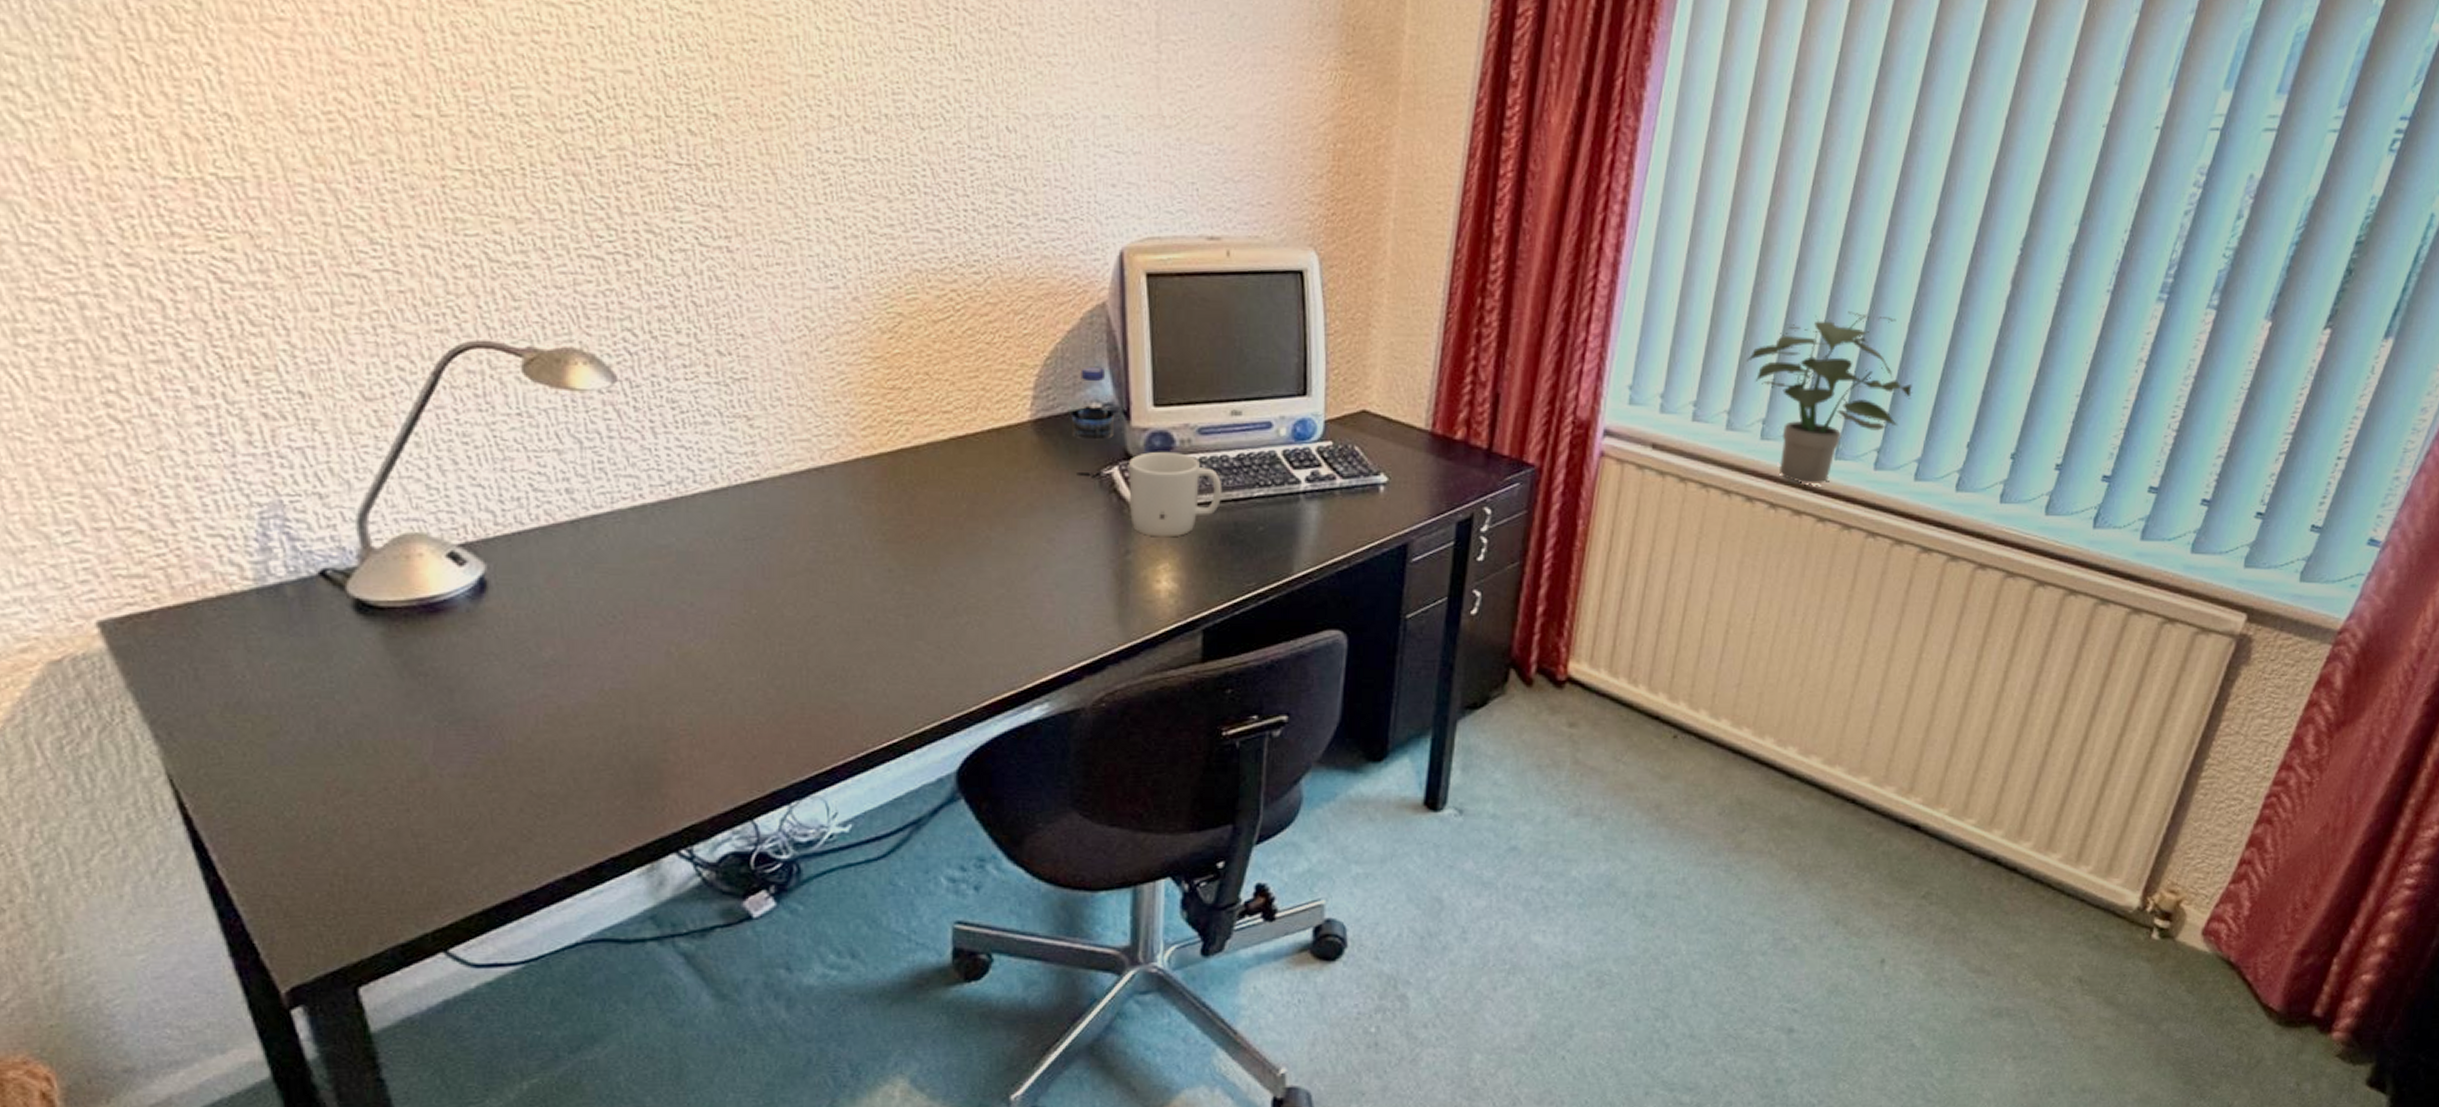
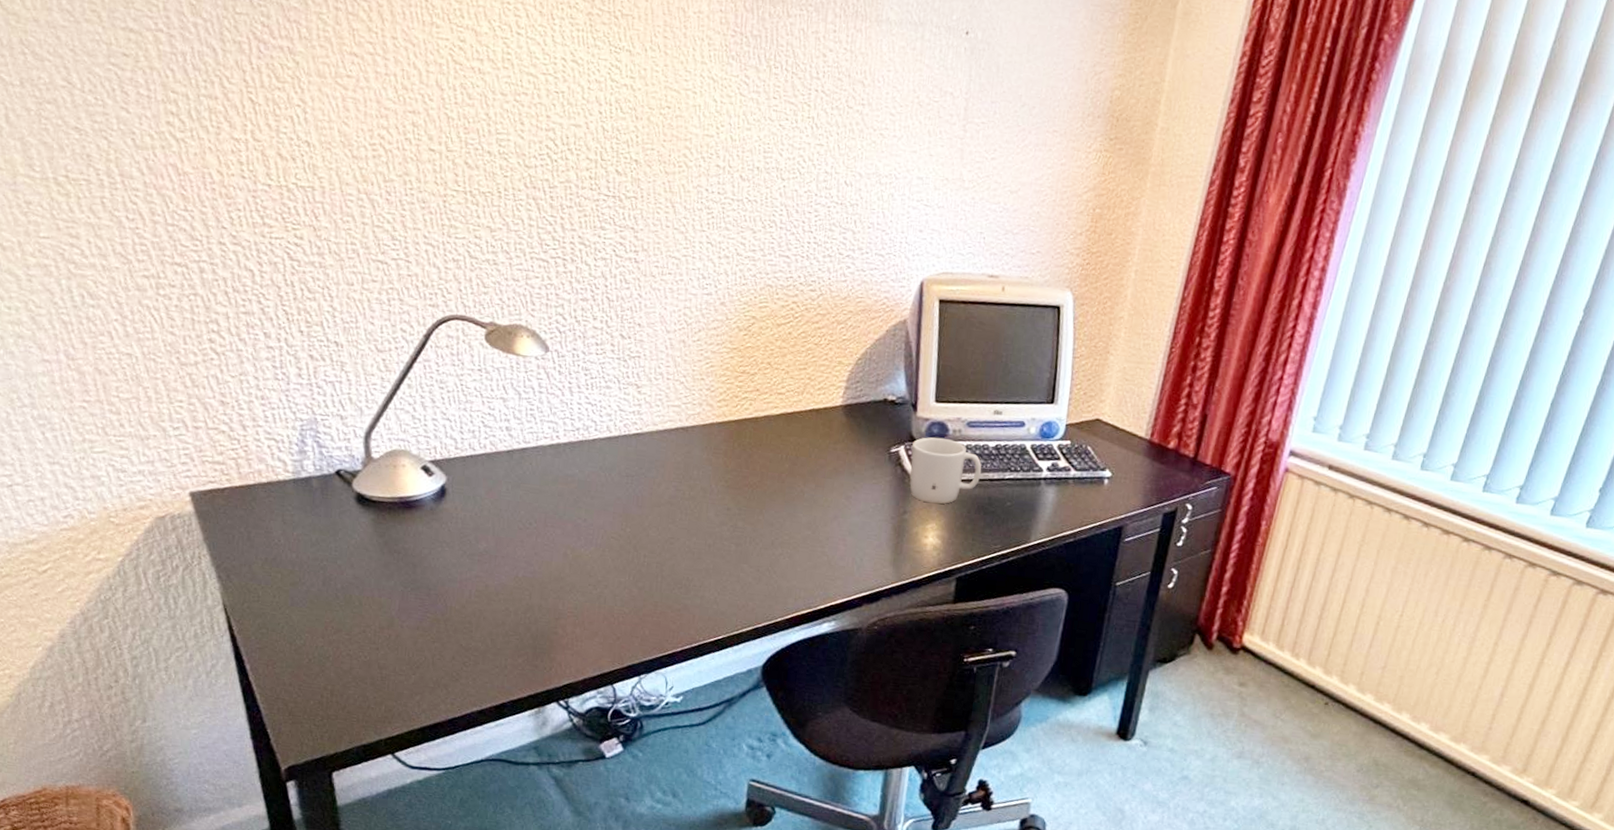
water bottle: present [1071,366,1115,479] -> none [871,367,906,454]
potted plant: present [1747,311,1913,484] -> none [1415,371,1556,510]

